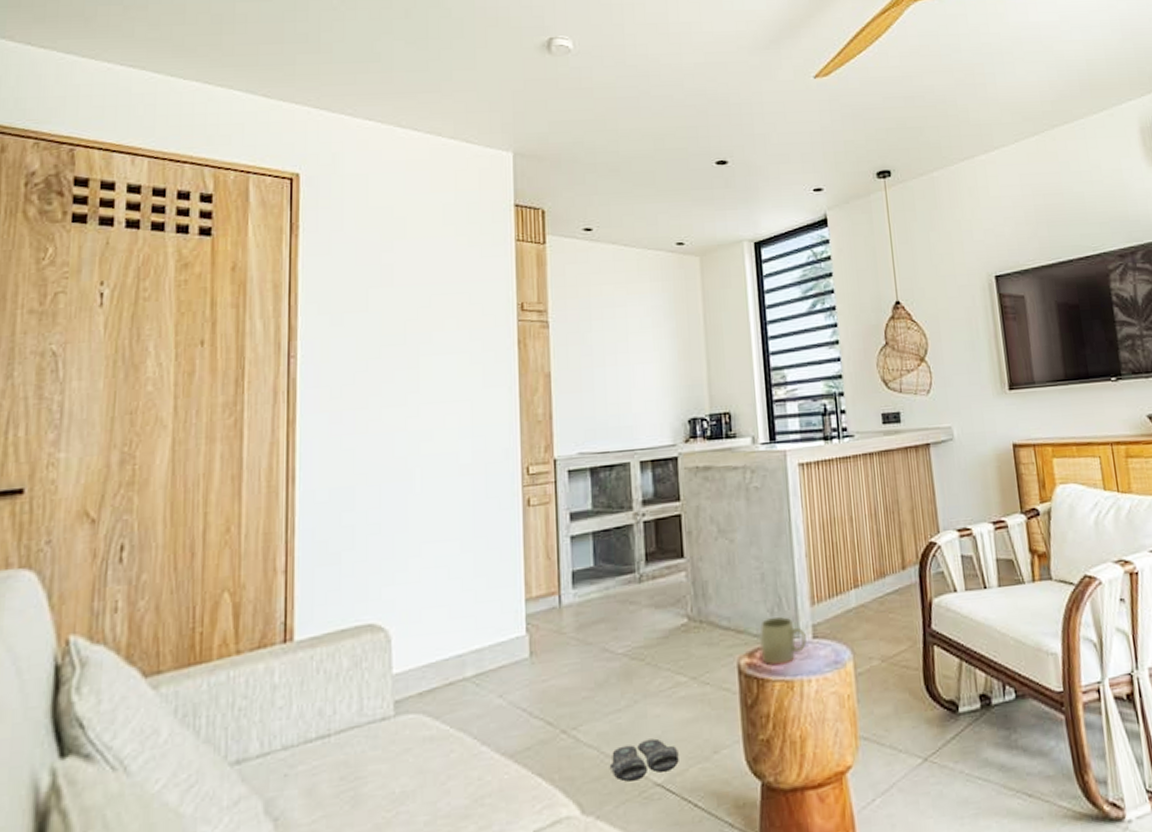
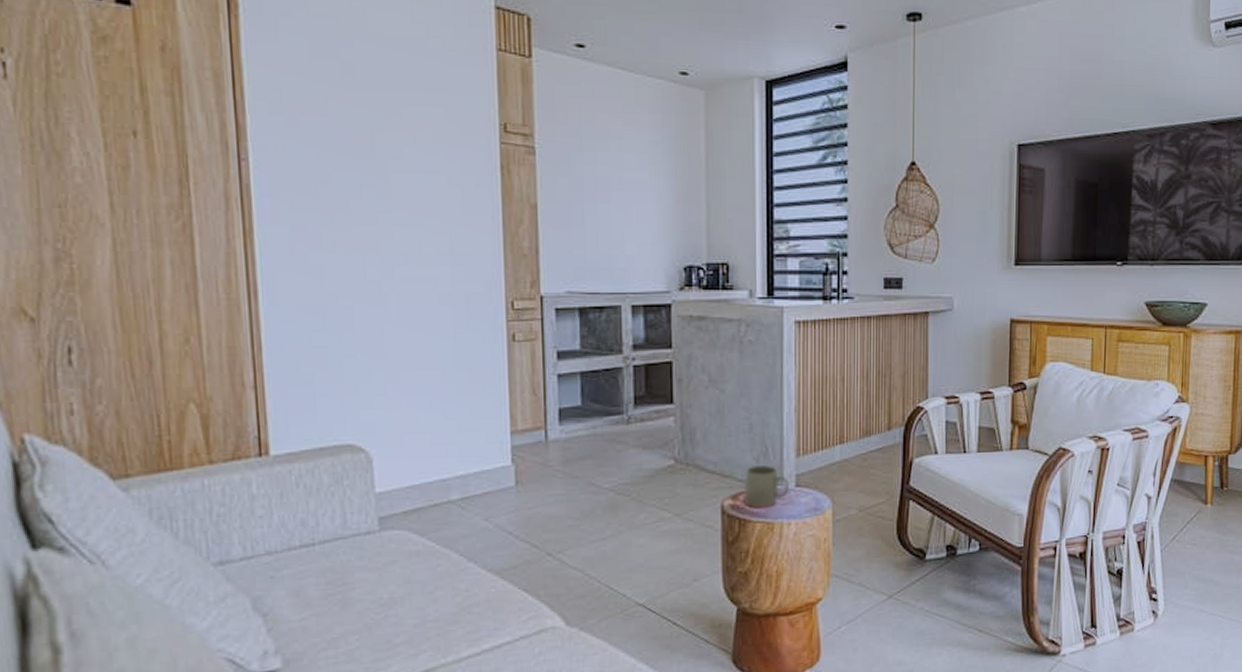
slippers: present [609,738,679,782] -> none [593,565,660,600]

